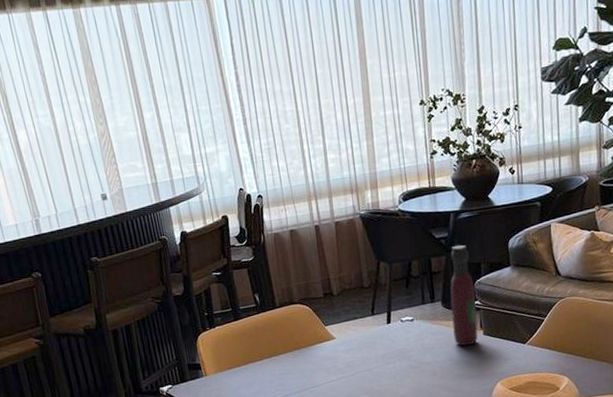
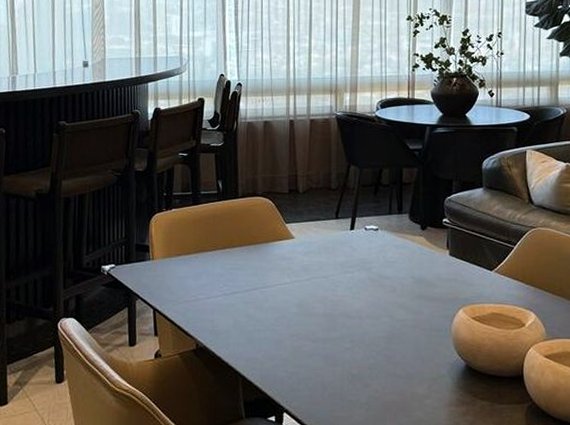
wine bottle: present [450,245,478,346] -> none [417,159,444,265]

